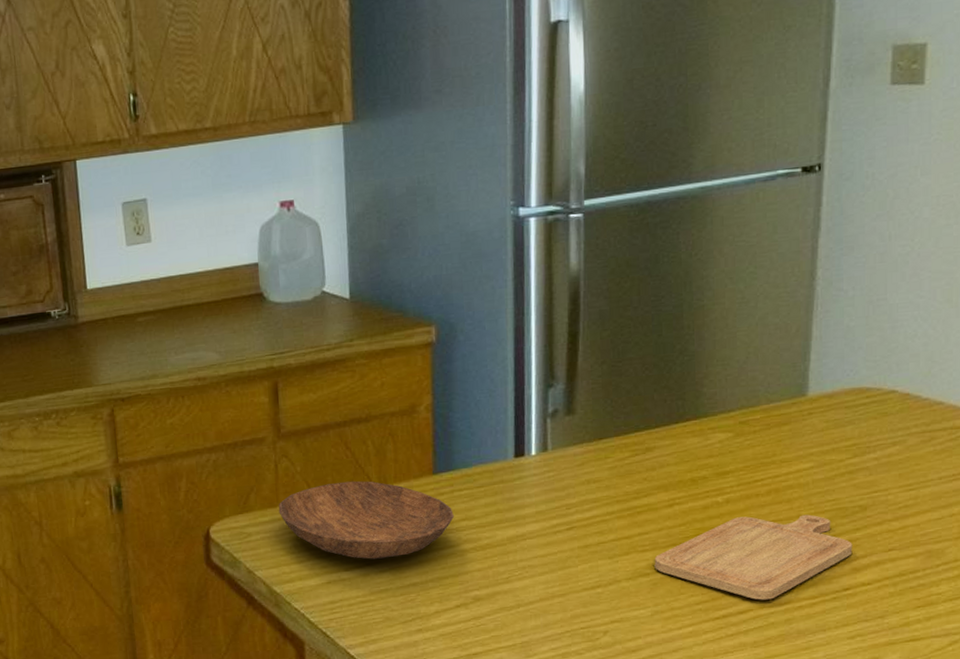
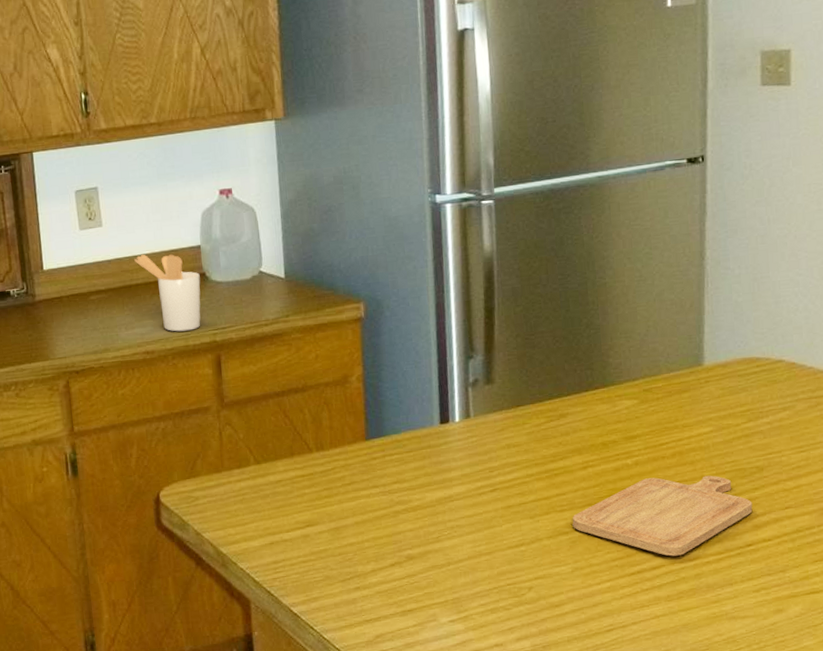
utensil holder: none [186,272,258,357] -> present [134,254,201,332]
bowl: present [278,481,454,559] -> none [223,447,386,521]

